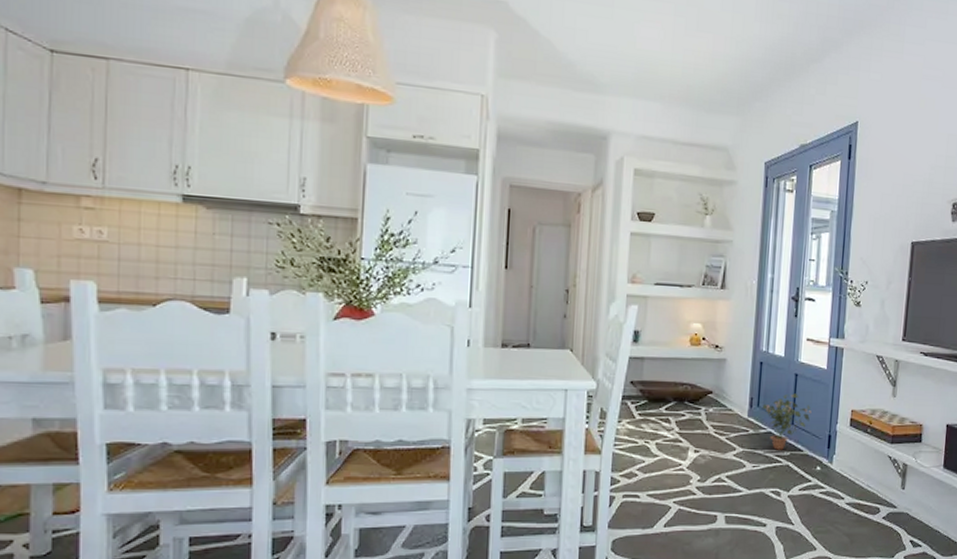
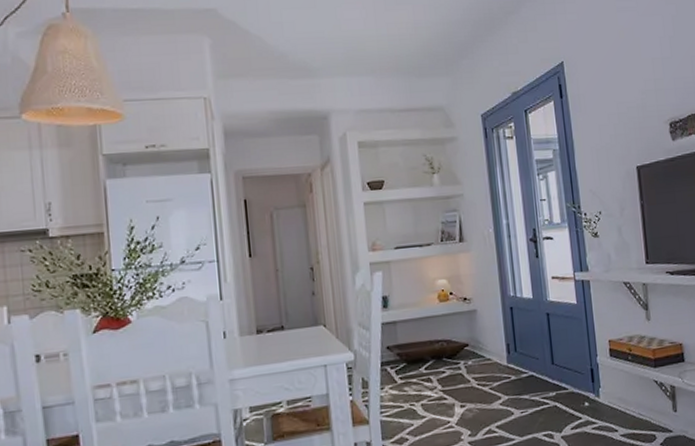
potted plant: present [761,394,812,450] -> none [519,333,570,392]

